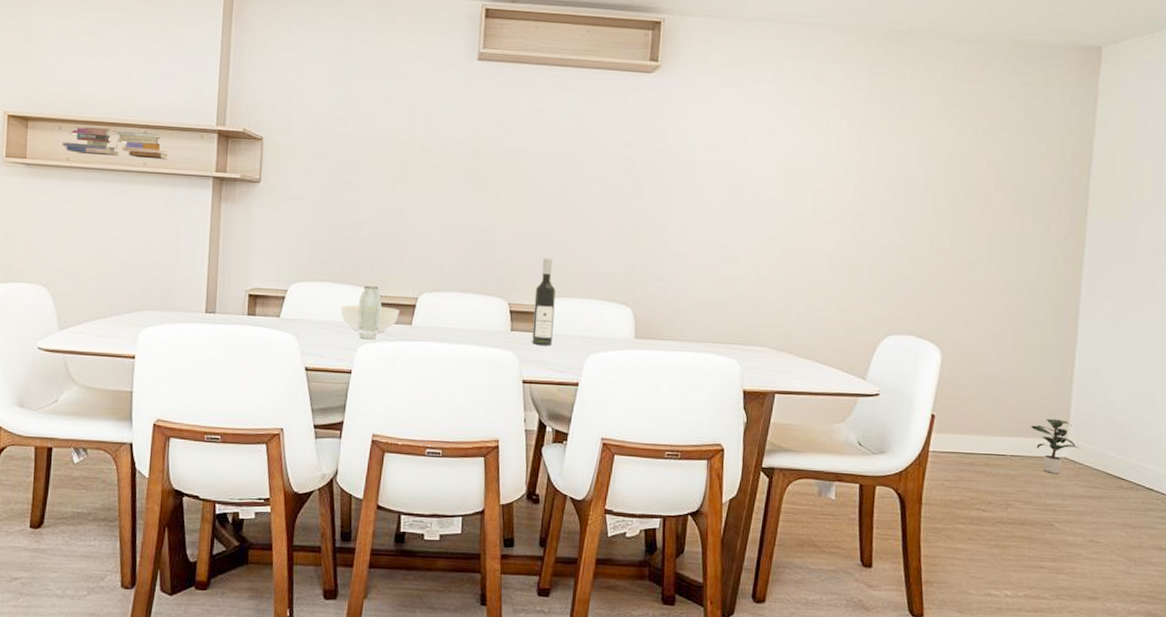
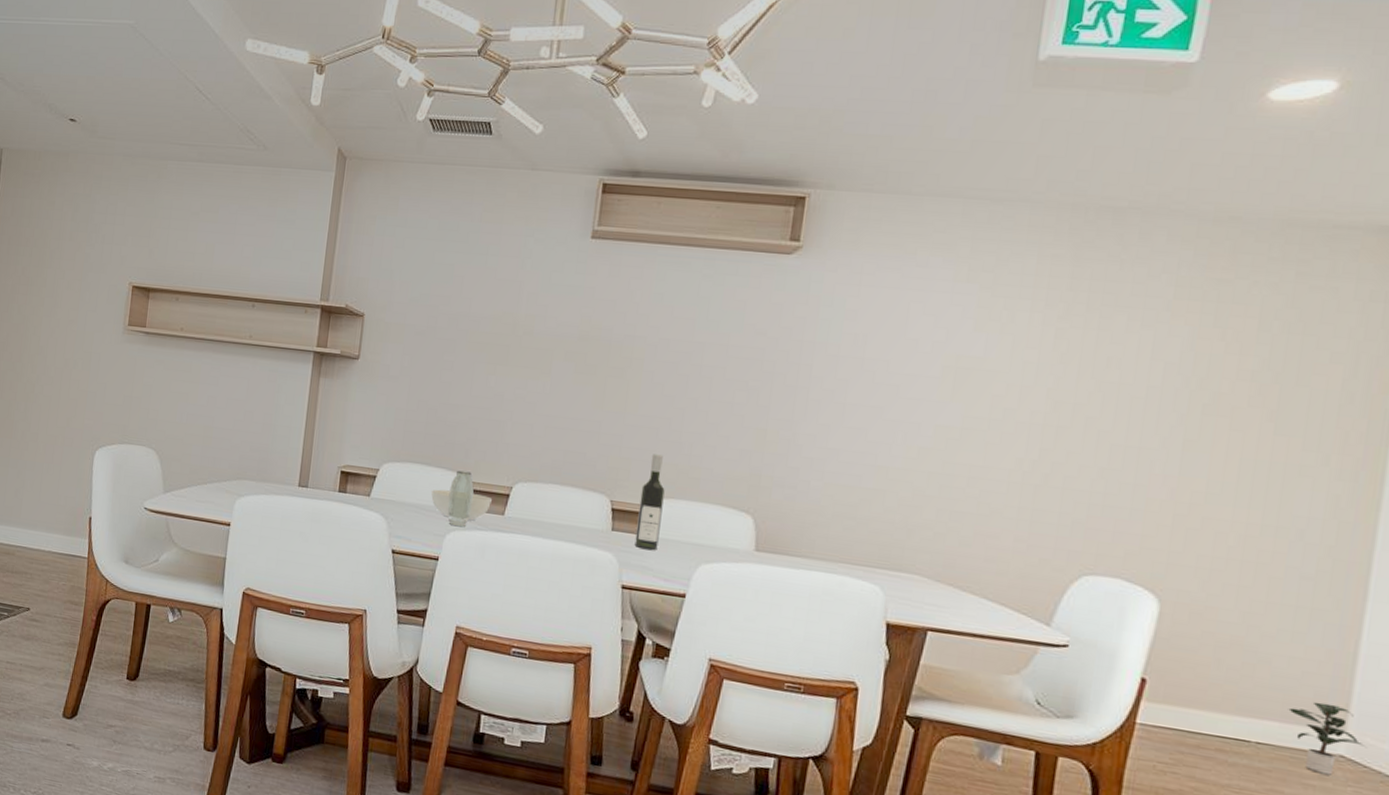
books: present [62,127,120,157] -> none [177,298,229,329]
books: present [115,132,169,160] -> none [226,304,274,333]

